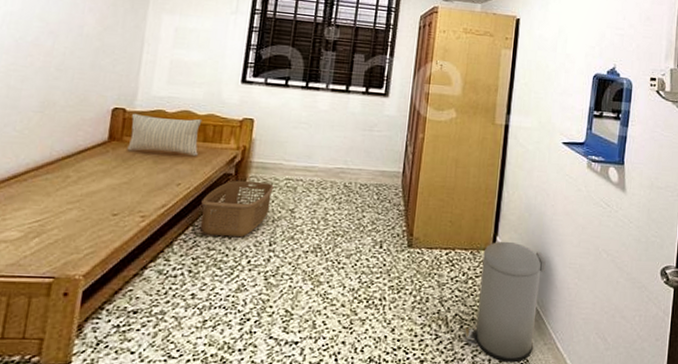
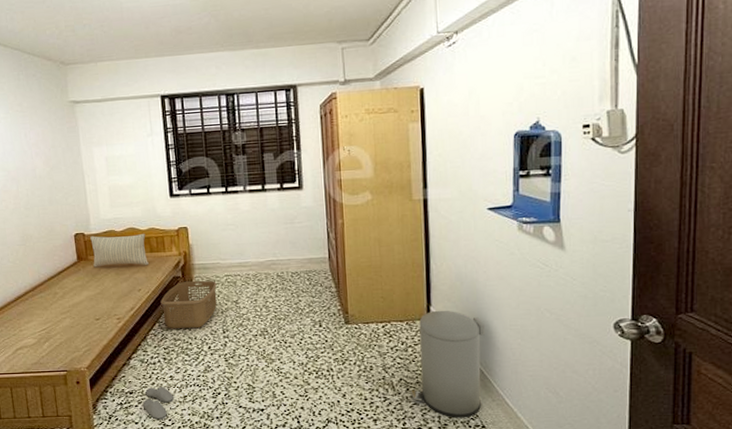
slippers: none [147,306,190,350] -> present [143,386,174,420]

